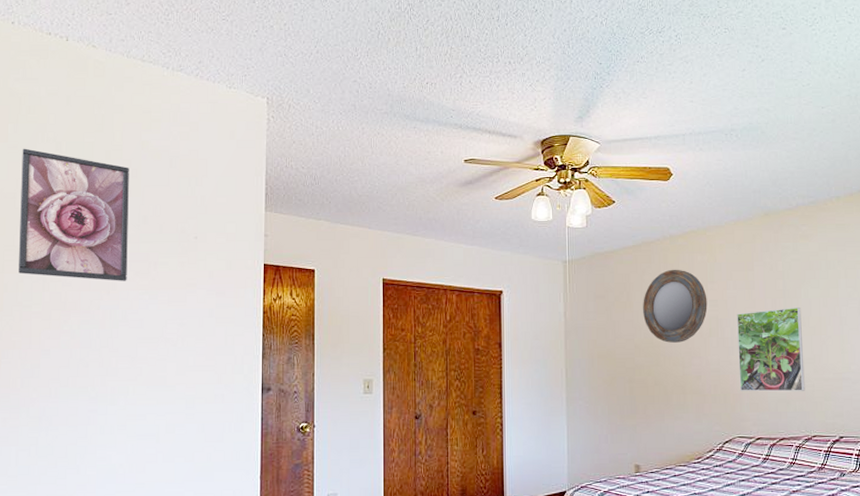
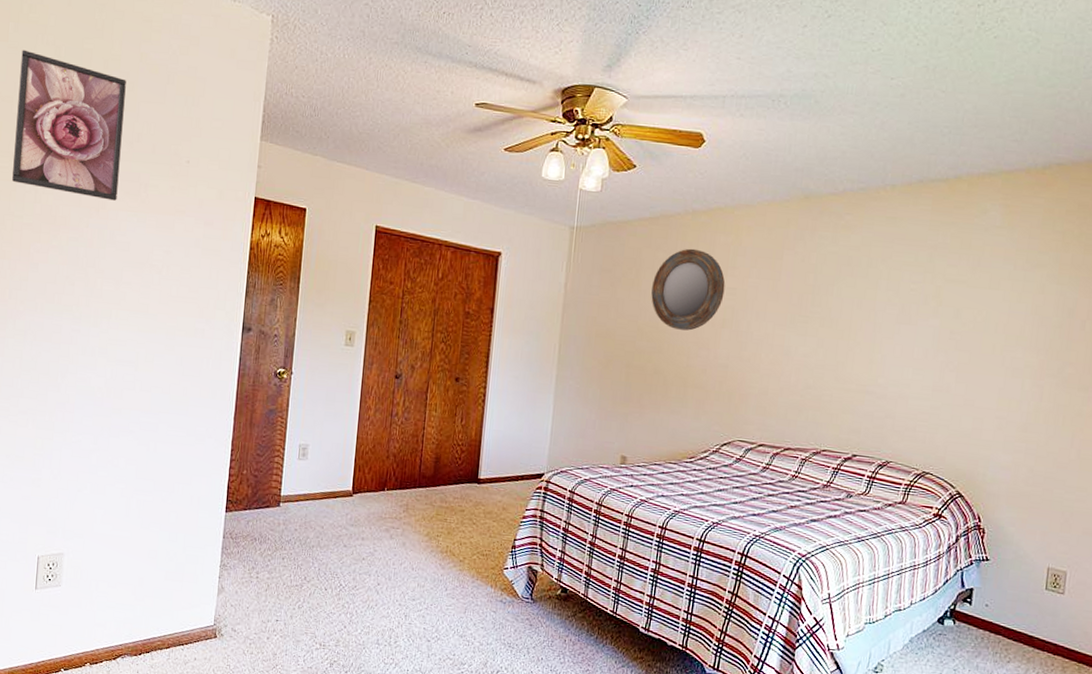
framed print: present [737,306,805,392] -> none [747,305,830,400]

